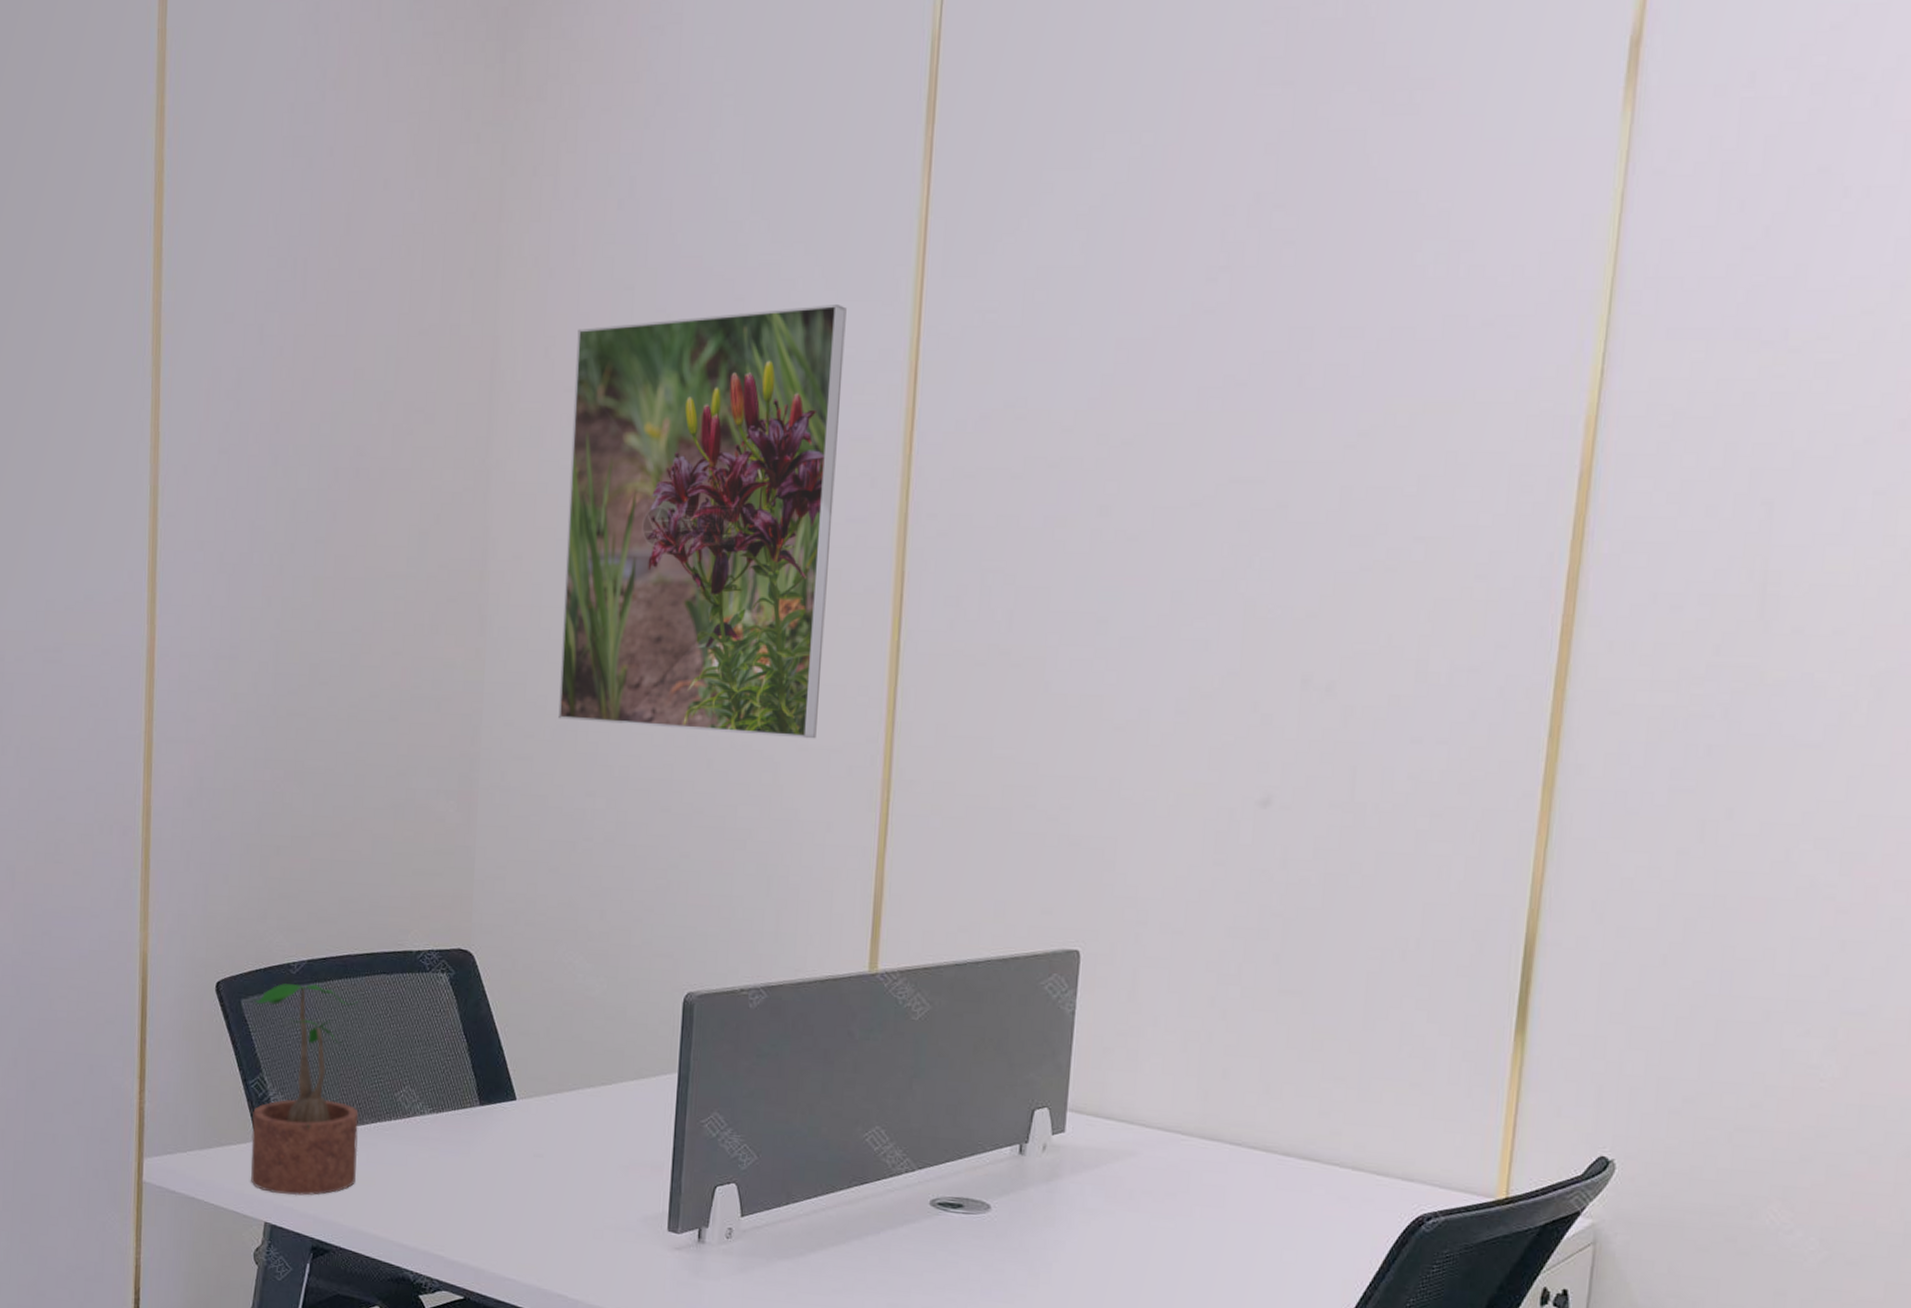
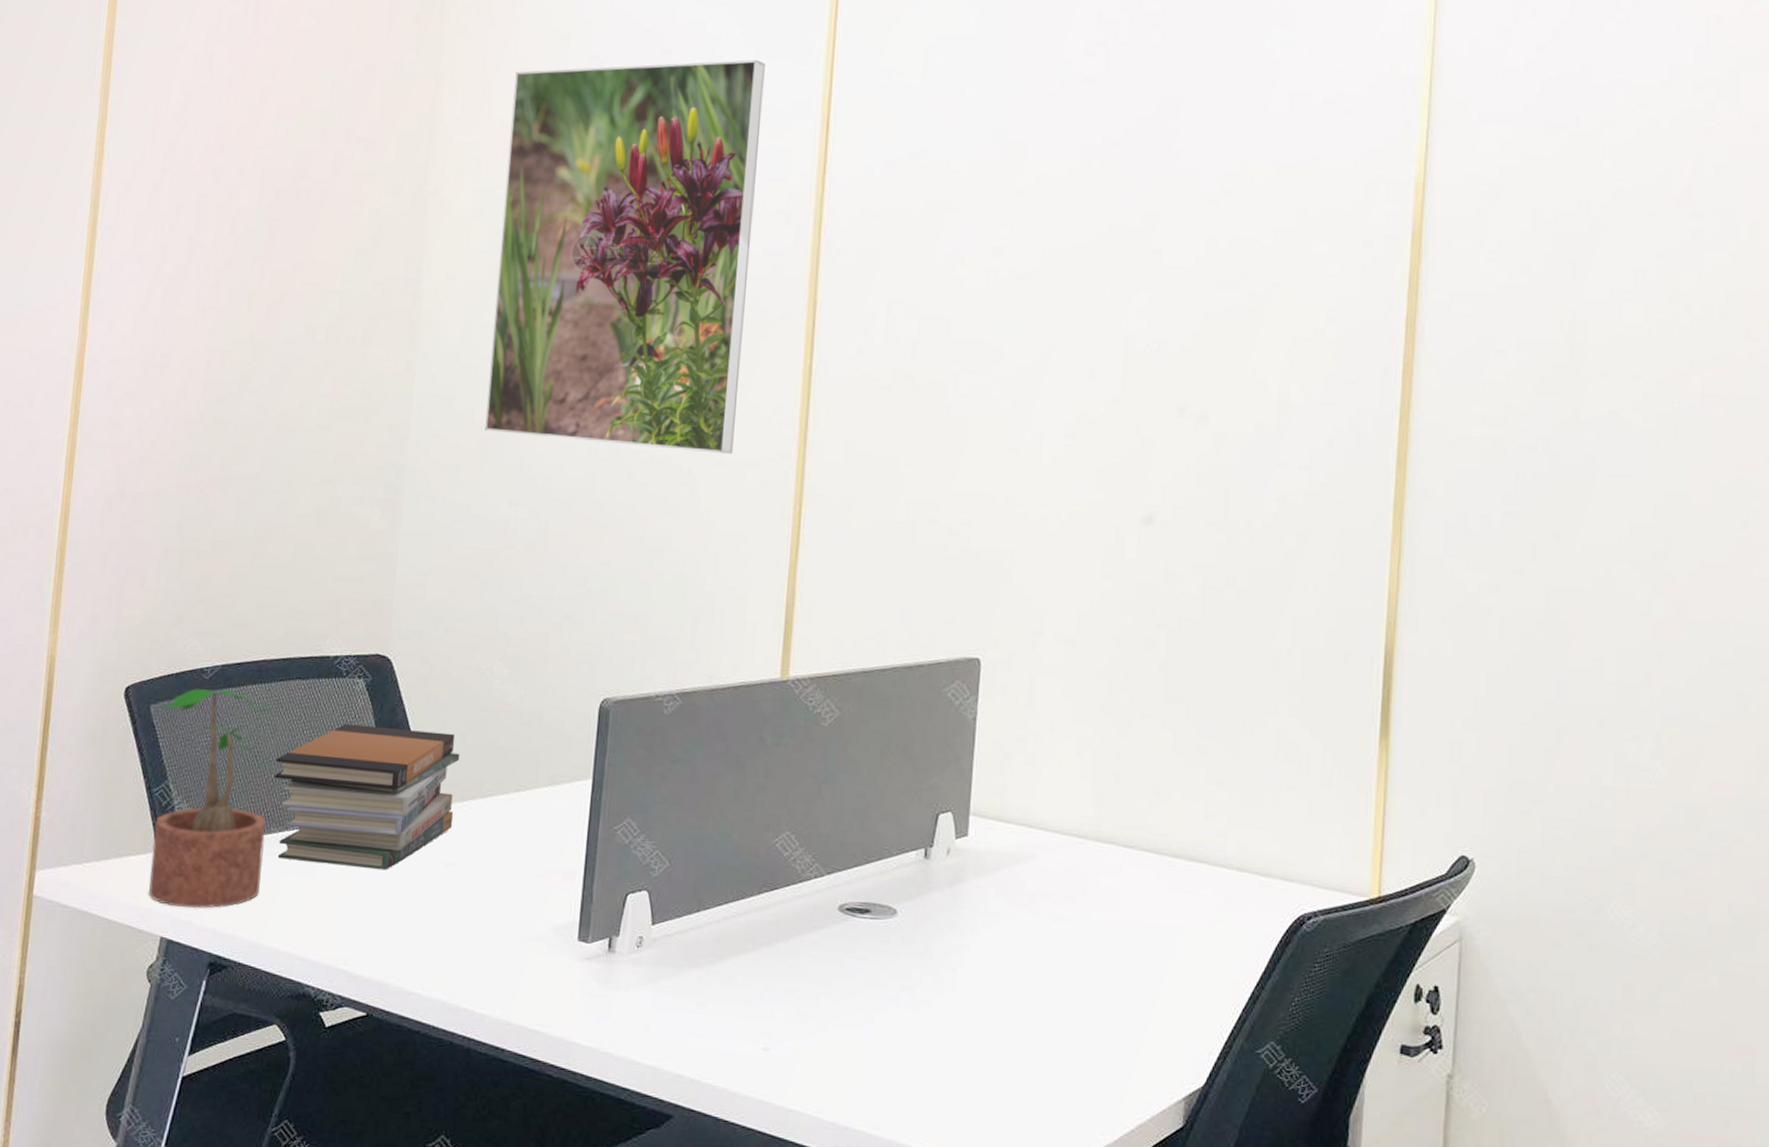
book stack: none [364,1018,544,1161] -> present [274,723,459,871]

